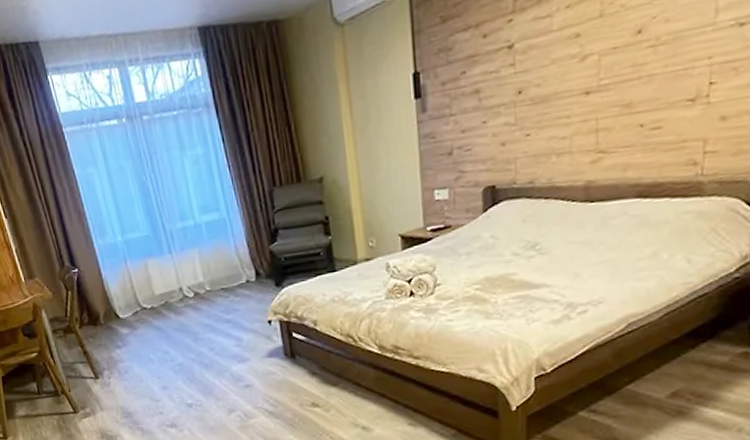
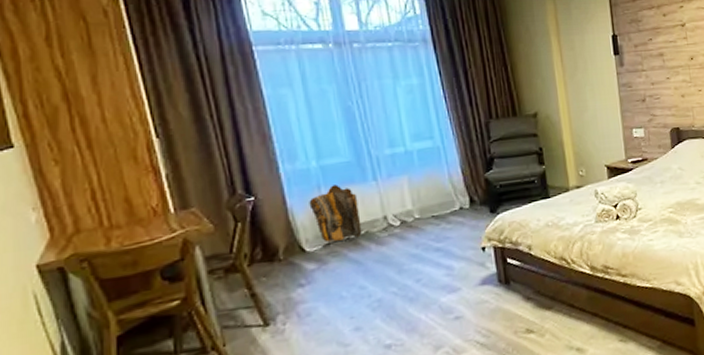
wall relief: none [118,258,163,310] -> present [309,184,362,242]

